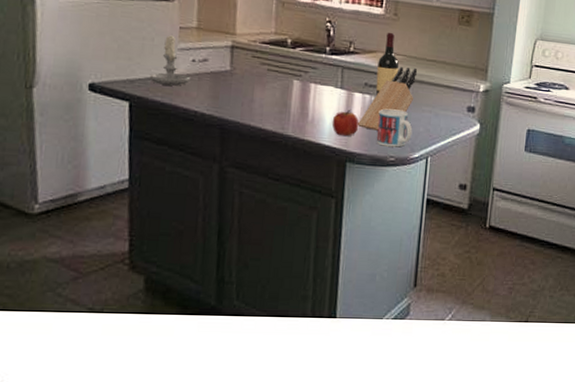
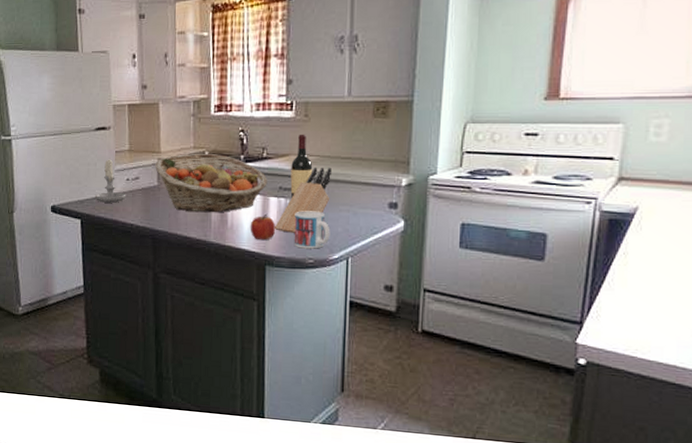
fruit basket: none [228,39,353,105] -> present [155,153,268,213]

